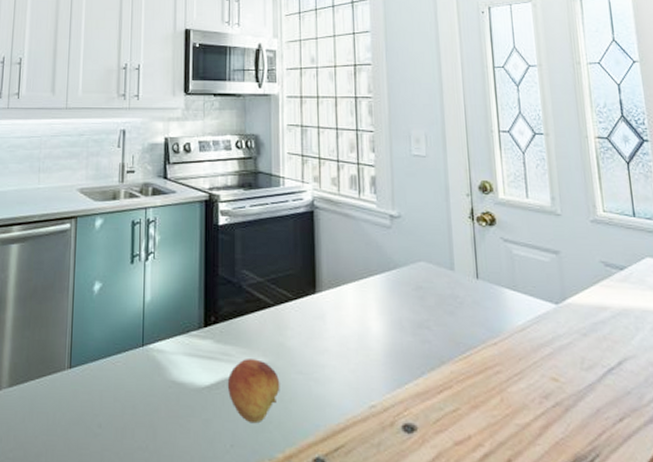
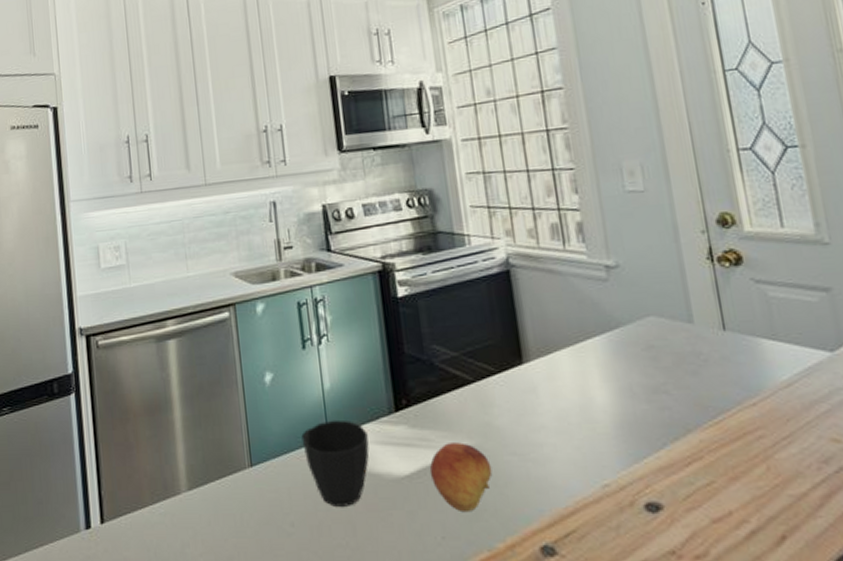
cup: none [119,330,178,412] -> present [301,419,370,507]

